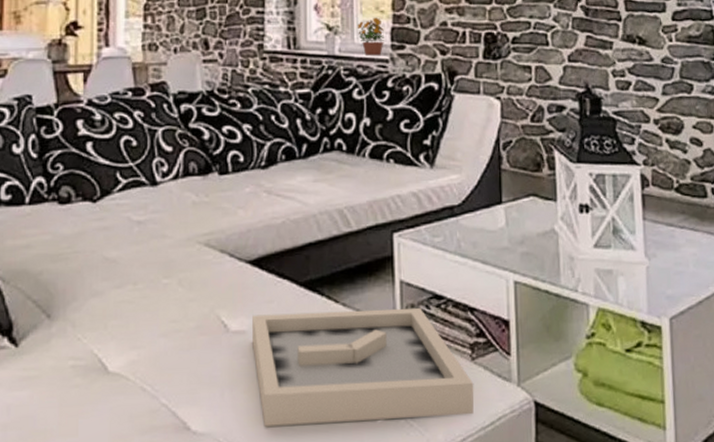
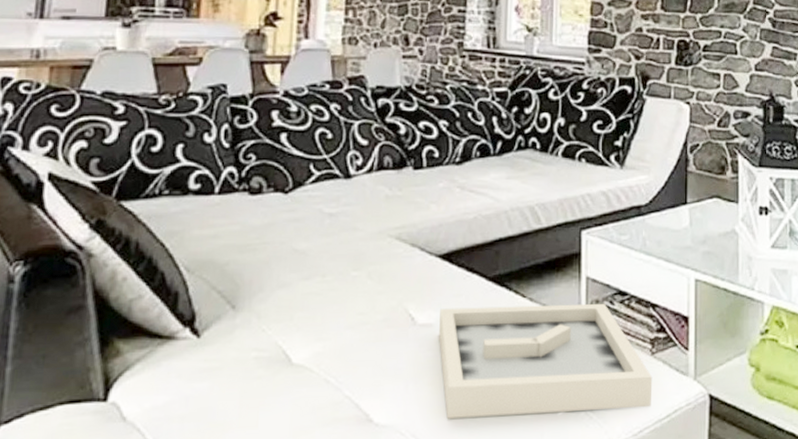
flowerpot: present [358,17,384,56] -> none [556,20,582,59]

